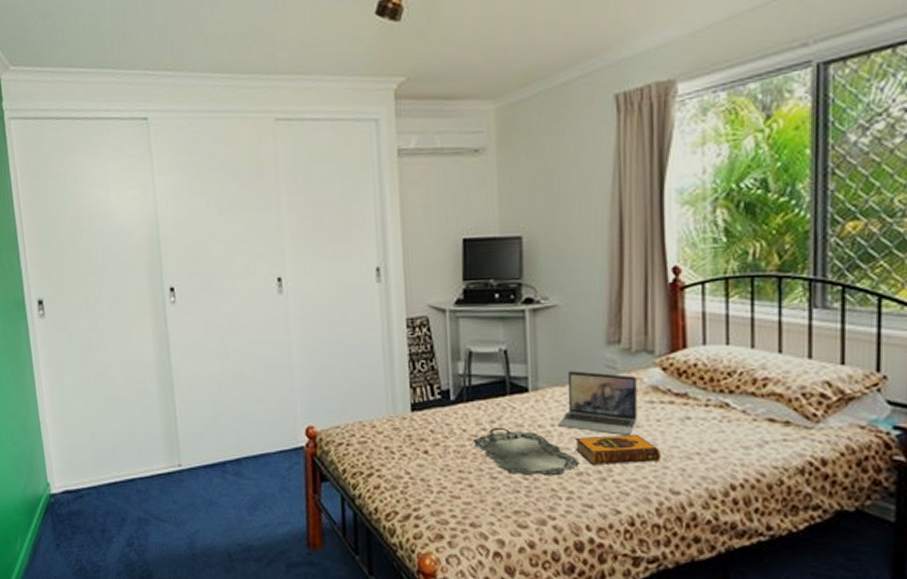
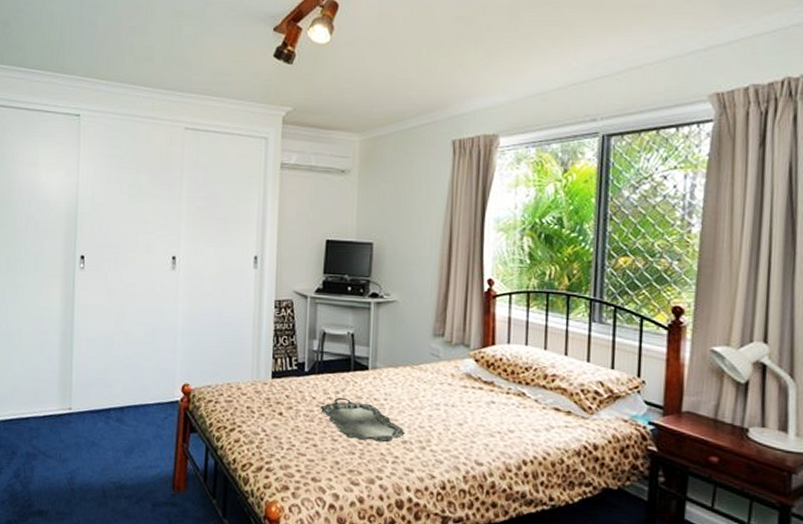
laptop: present [558,371,637,435] -> none [390,355,455,413]
hardback book: present [575,434,662,466] -> none [403,411,471,437]

